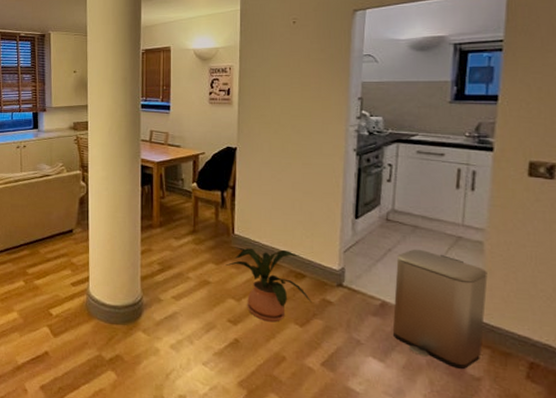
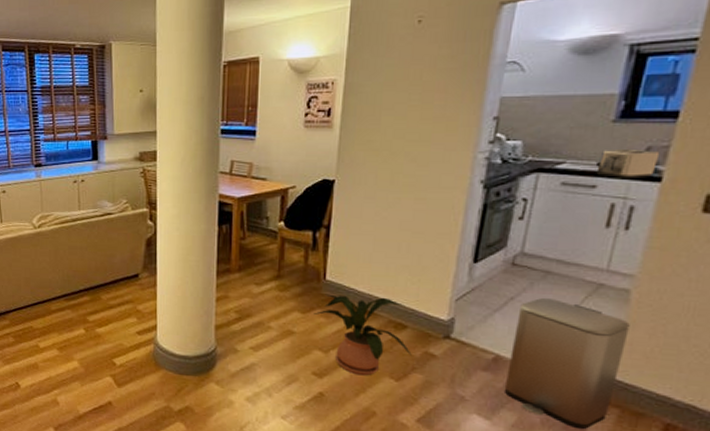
toaster: none [441,124,489,149] -> present [595,148,660,180]

